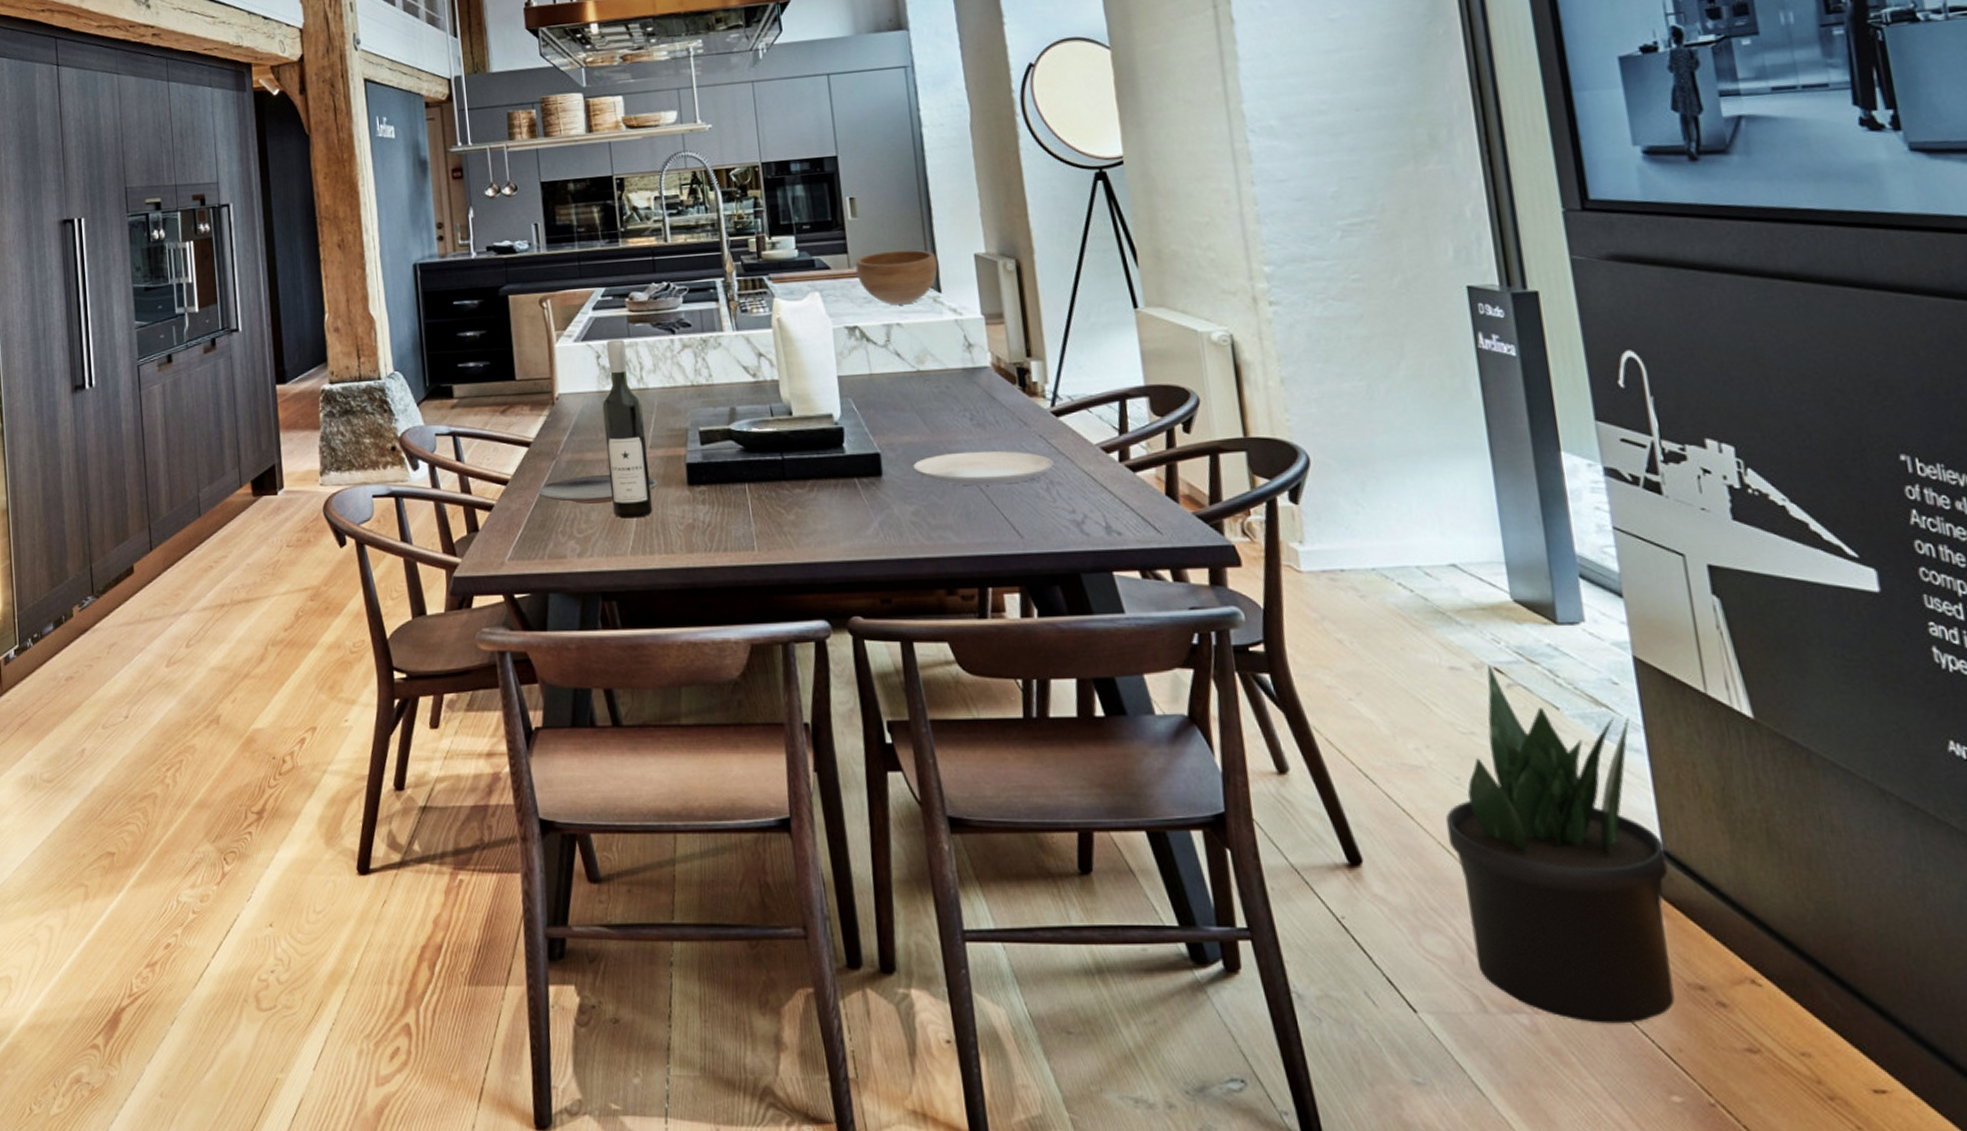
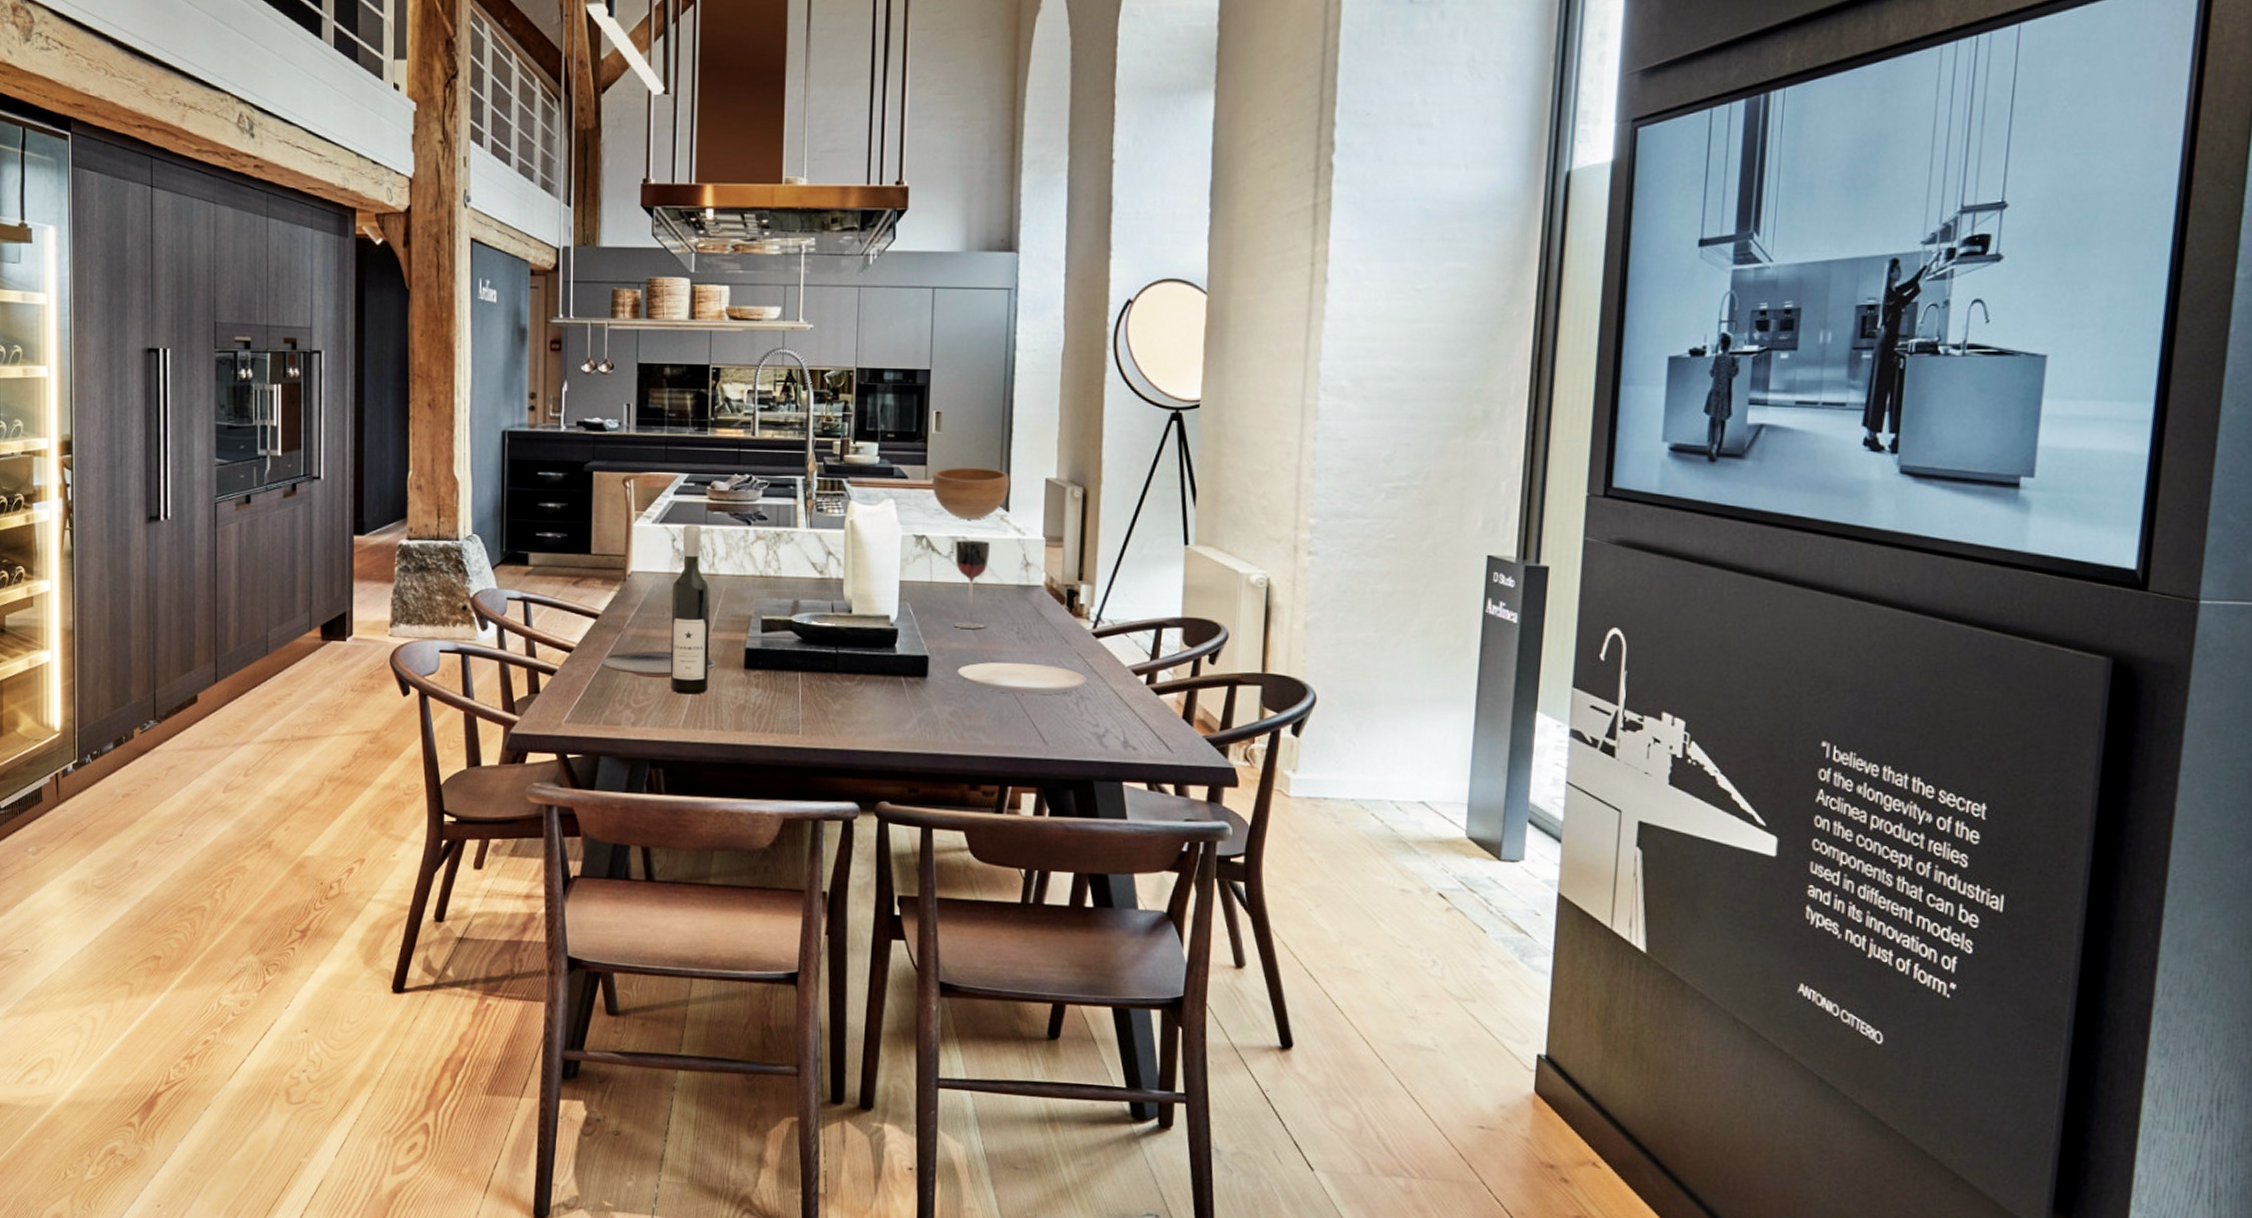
wineglass: none [890,325,937,420] -> present [953,540,991,629]
planter: present [1445,665,1675,1024] -> none [1369,890,1548,1191]

